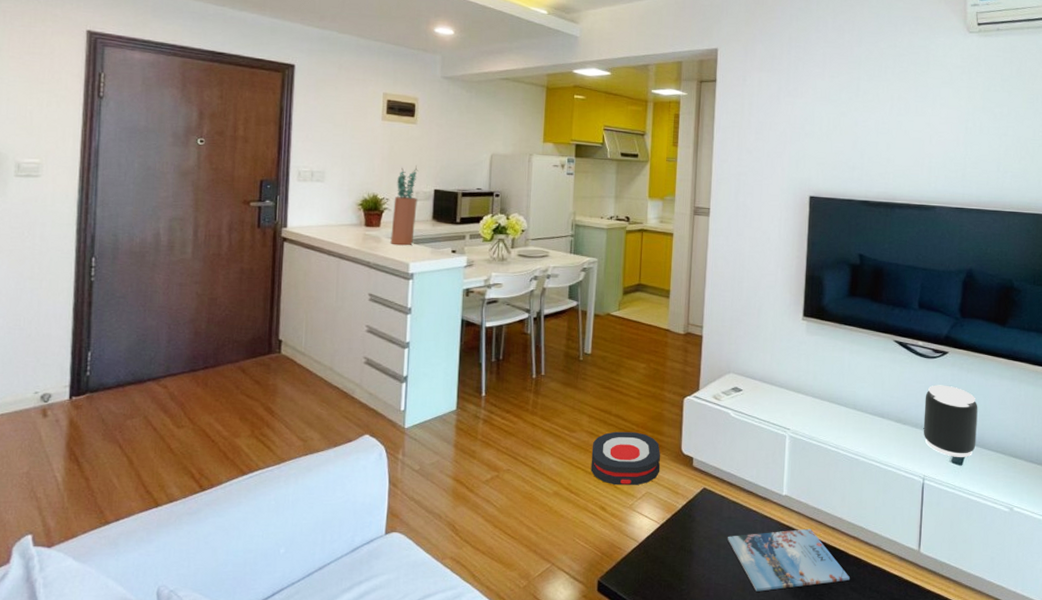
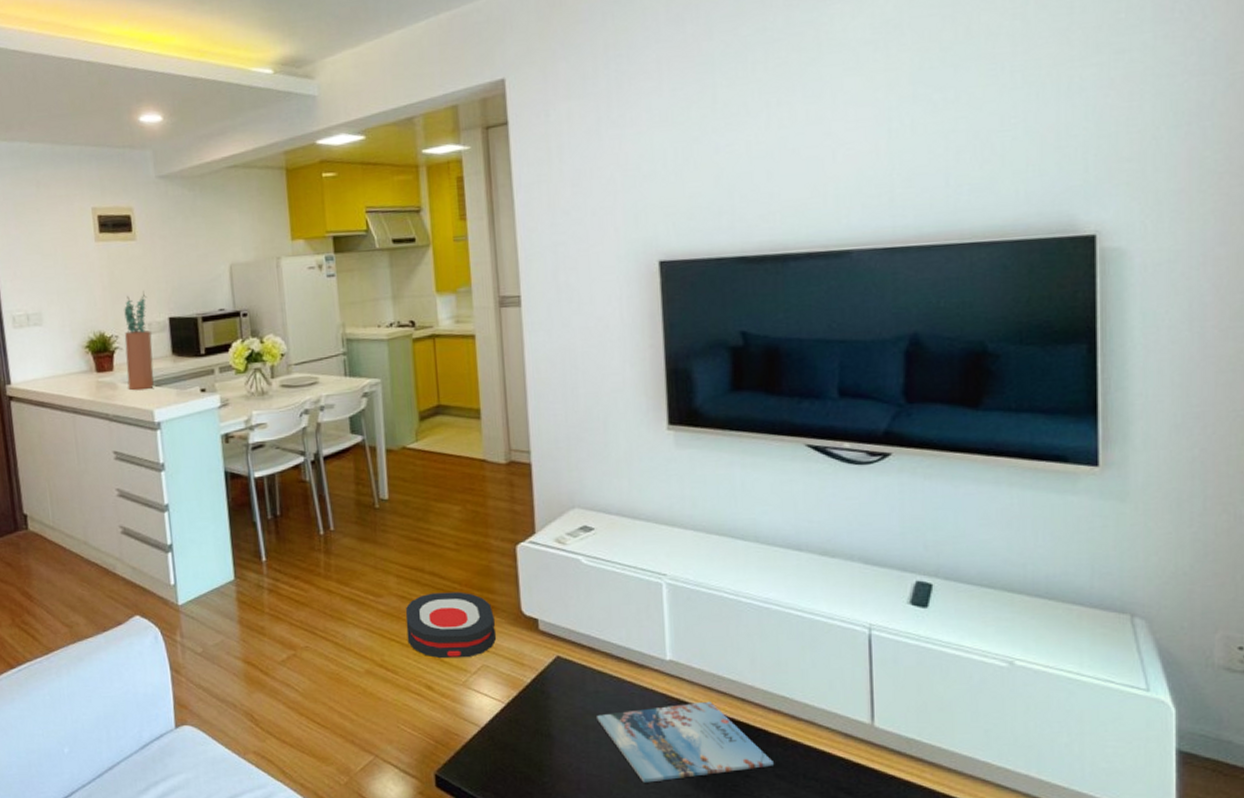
speaker: present [923,385,978,457] -> none [861,499,947,597]

